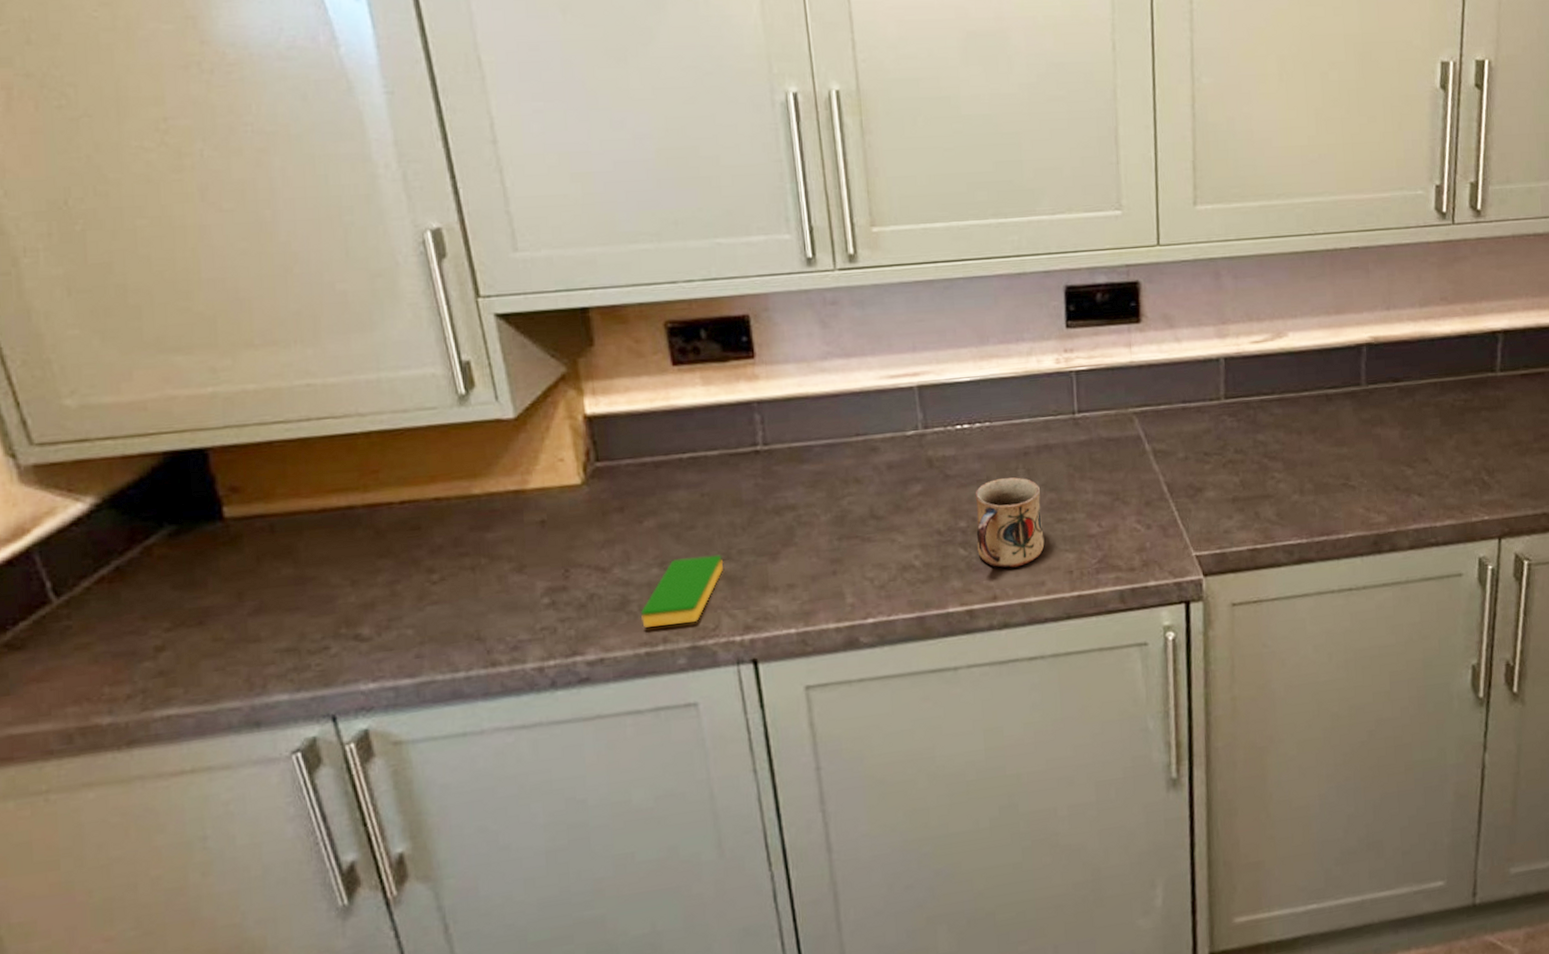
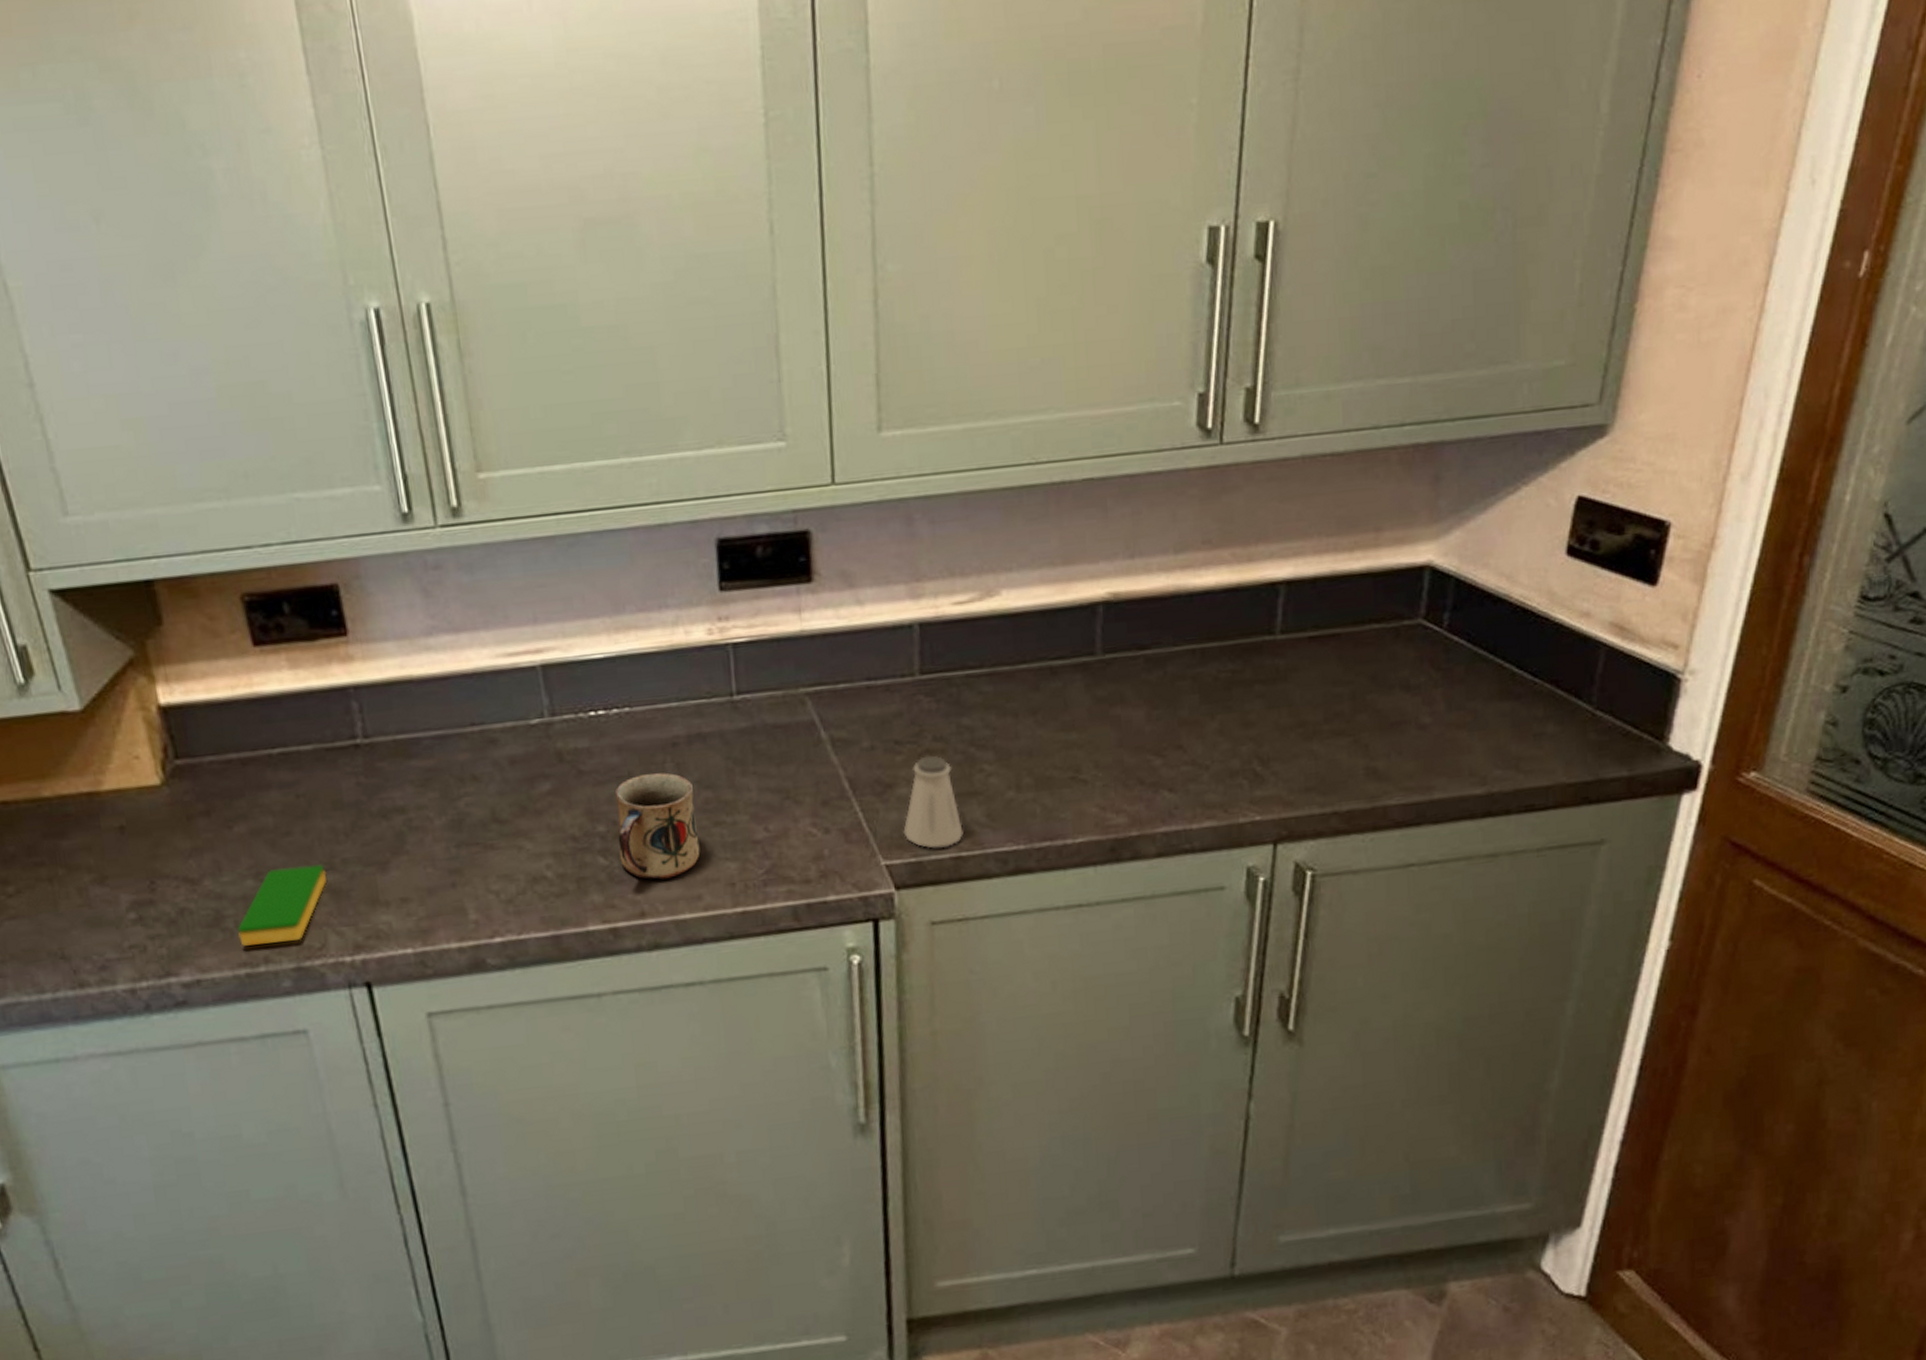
saltshaker: none [1210,465,1258,542] -> present [903,755,963,849]

